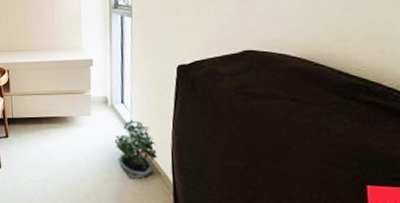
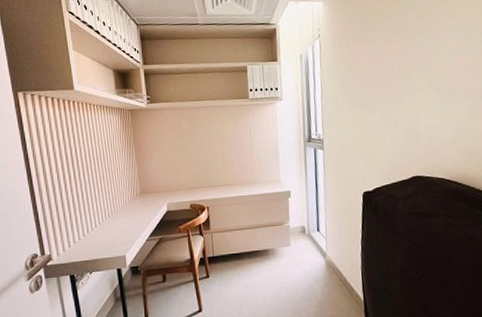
potted plant: present [114,120,157,180] -> none [312,246,350,303]

